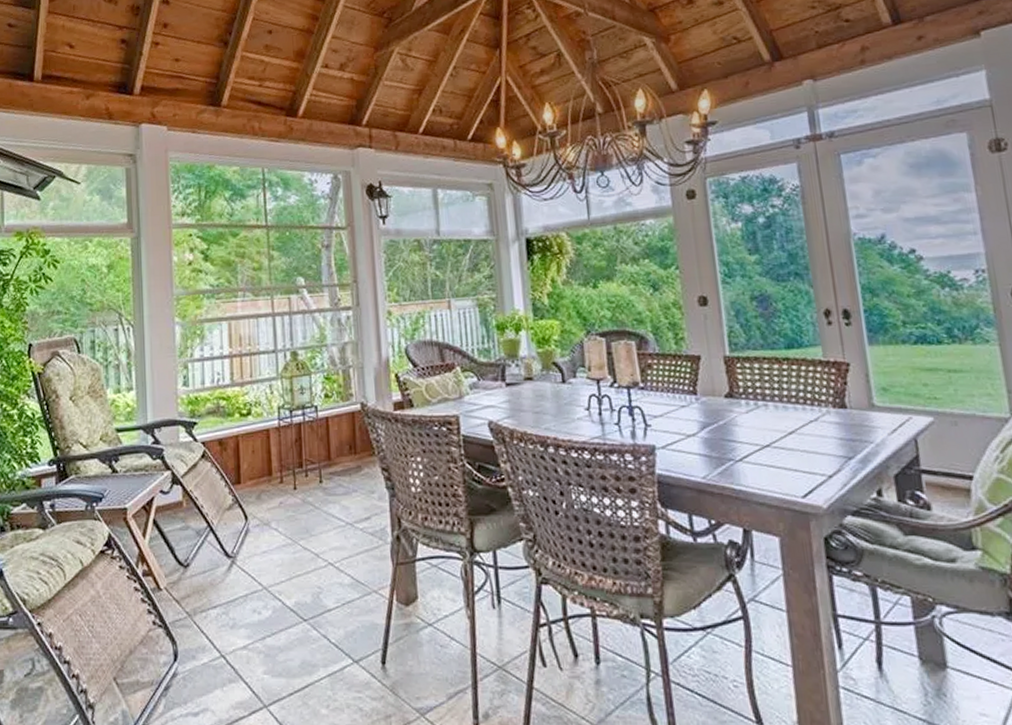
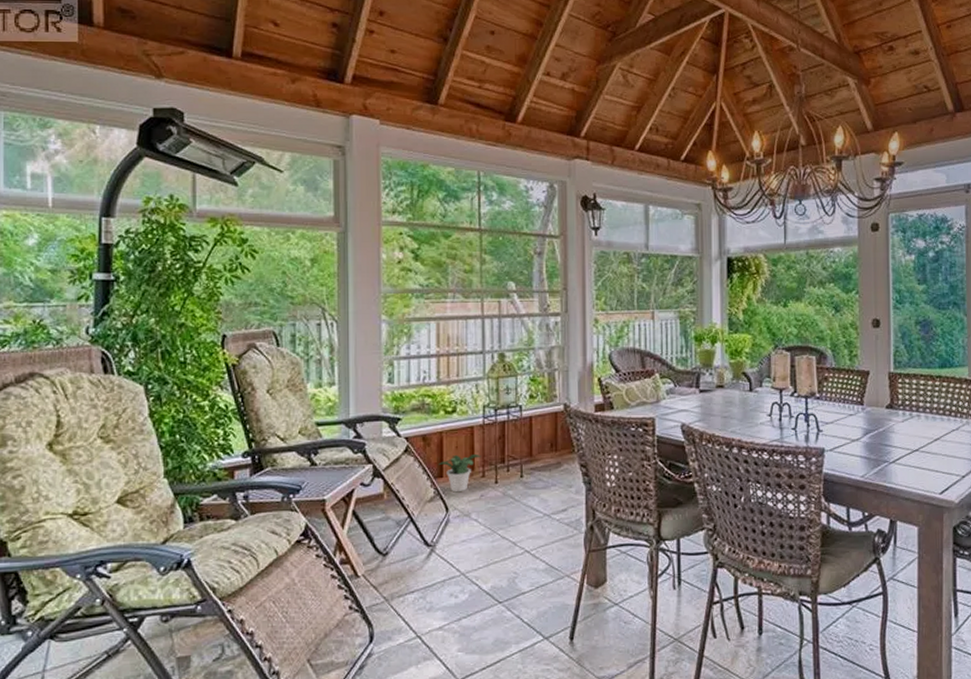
potted plant: none [236,458,278,500] -> present [438,453,481,493]

